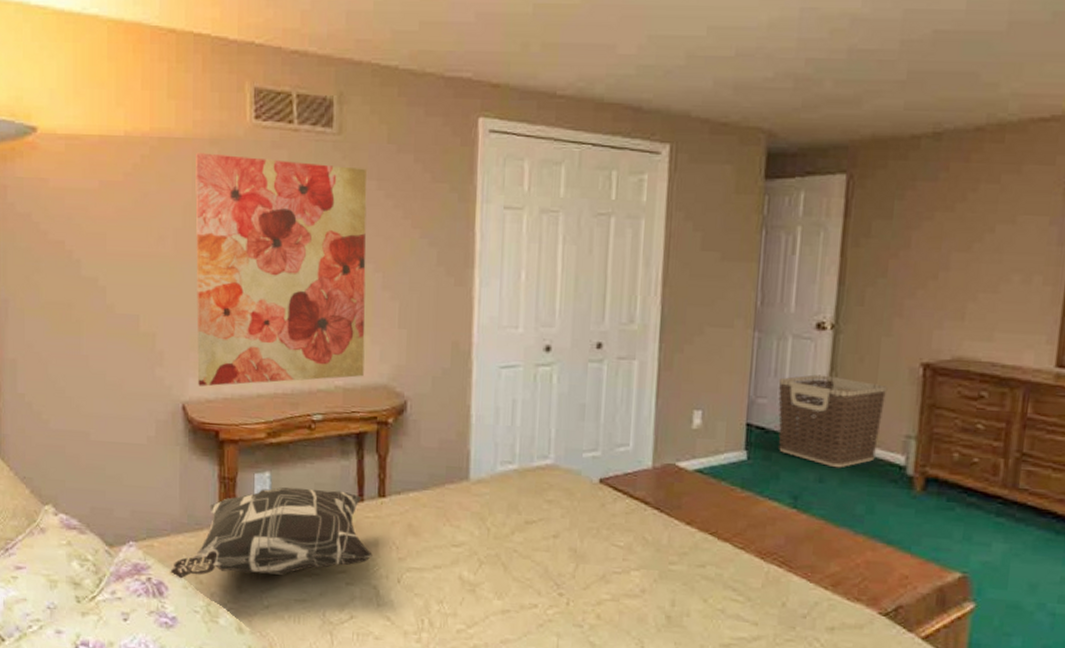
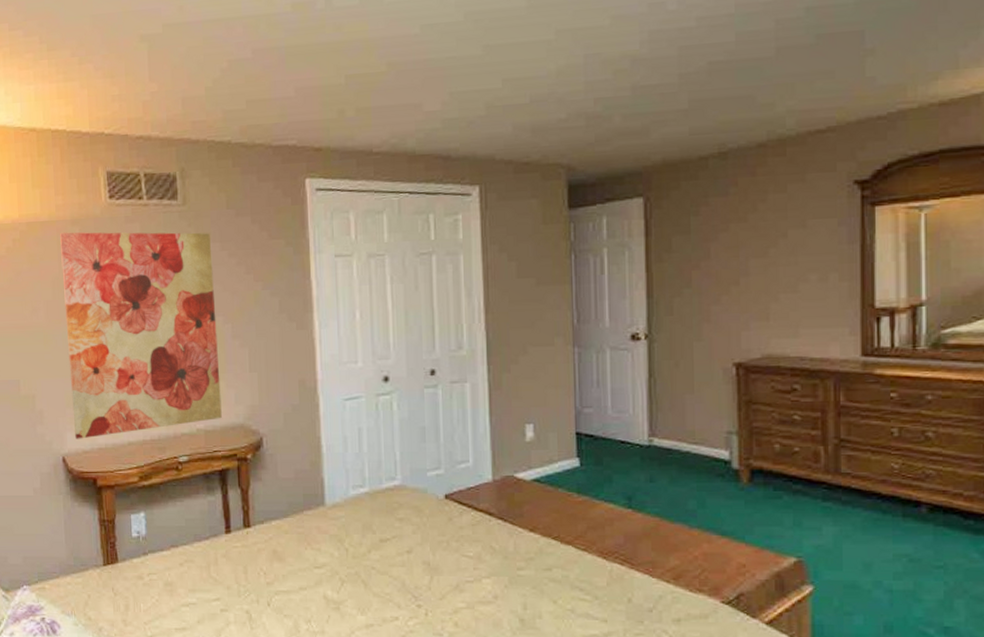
decorative pillow: present [170,486,373,579] -> none [61,524,243,617]
clothes hamper: present [778,374,888,468] -> none [601,382,705,467]

